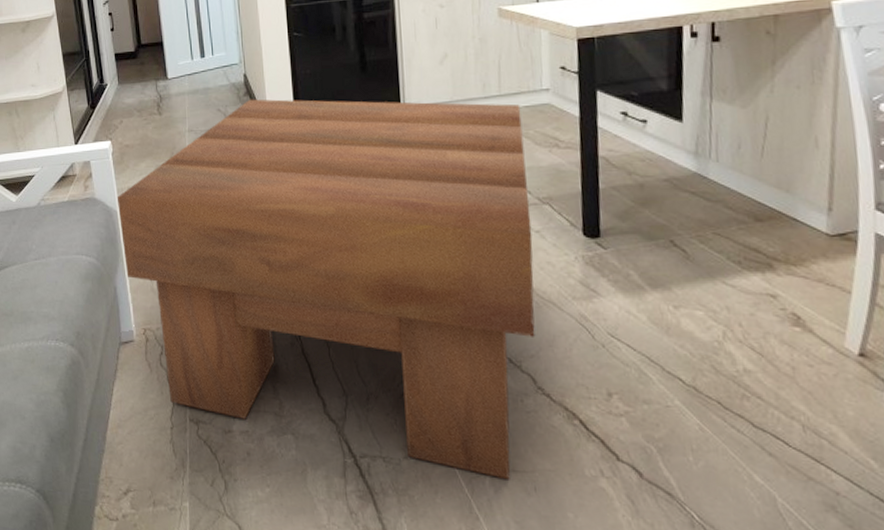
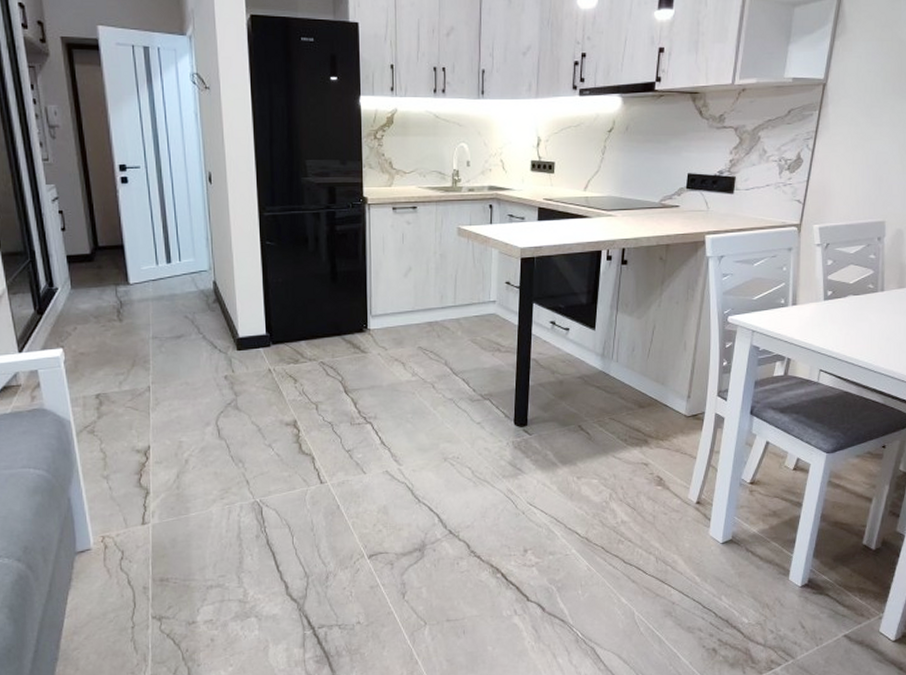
coffee table: present [118,99,535,480] -> none [71,306,474,629]

